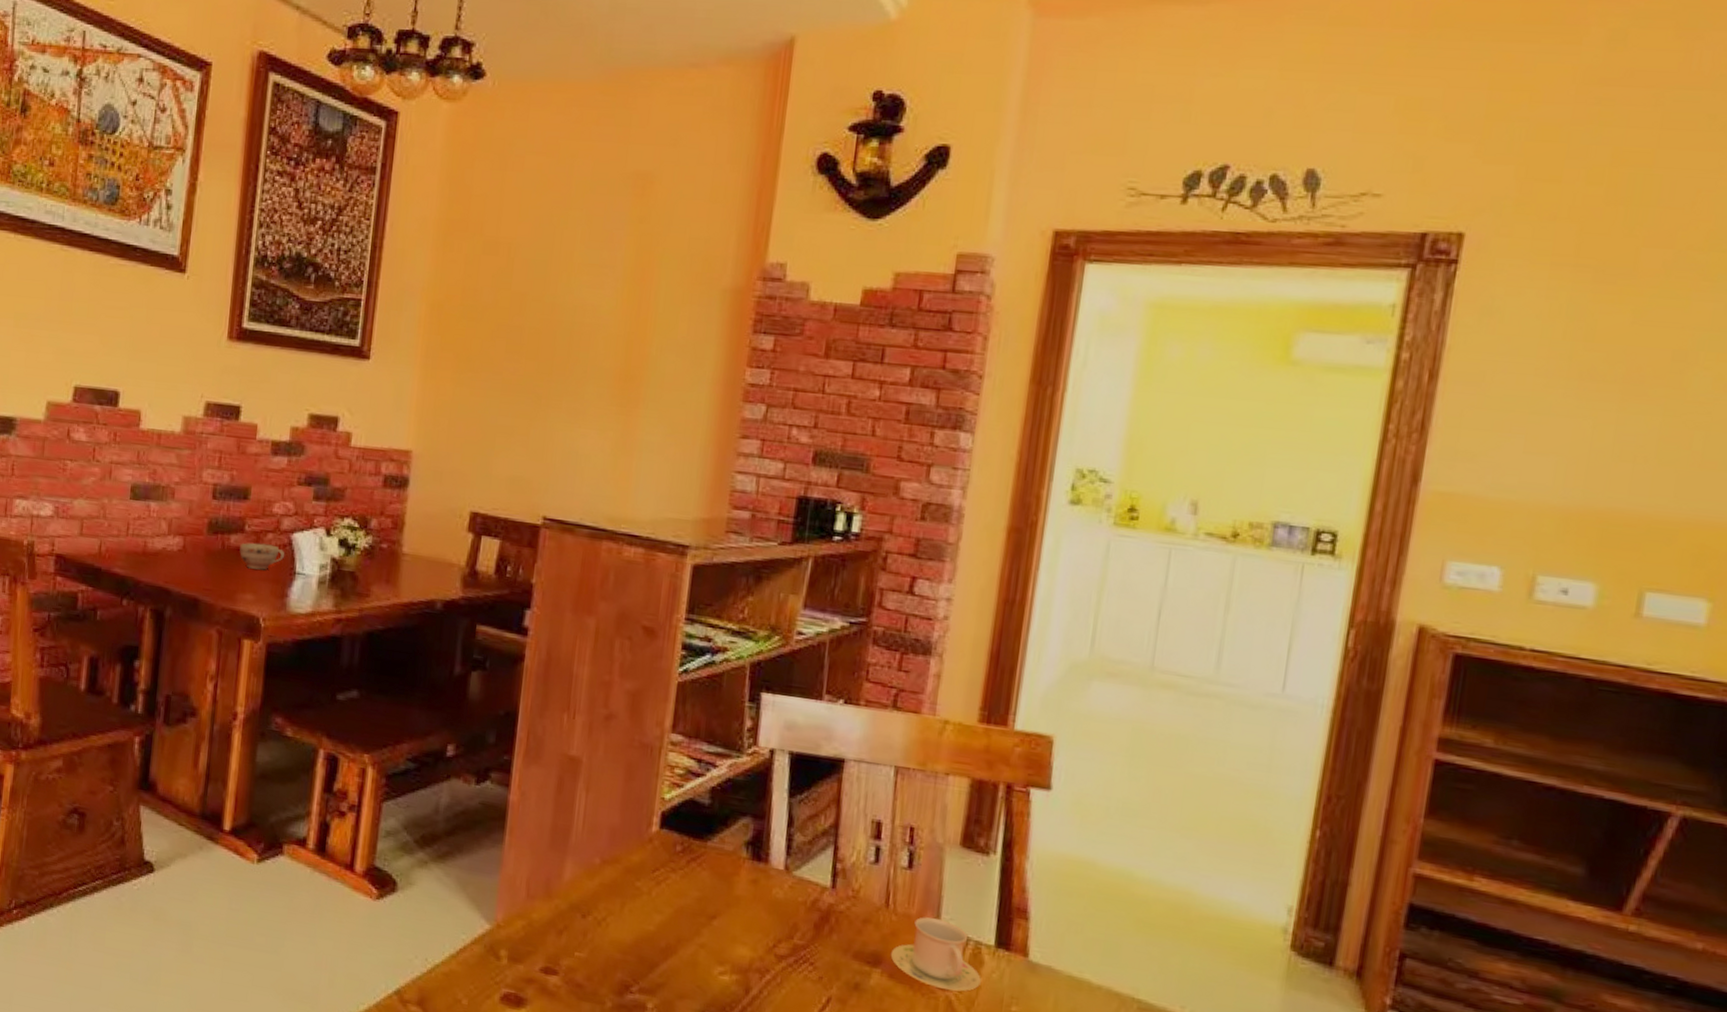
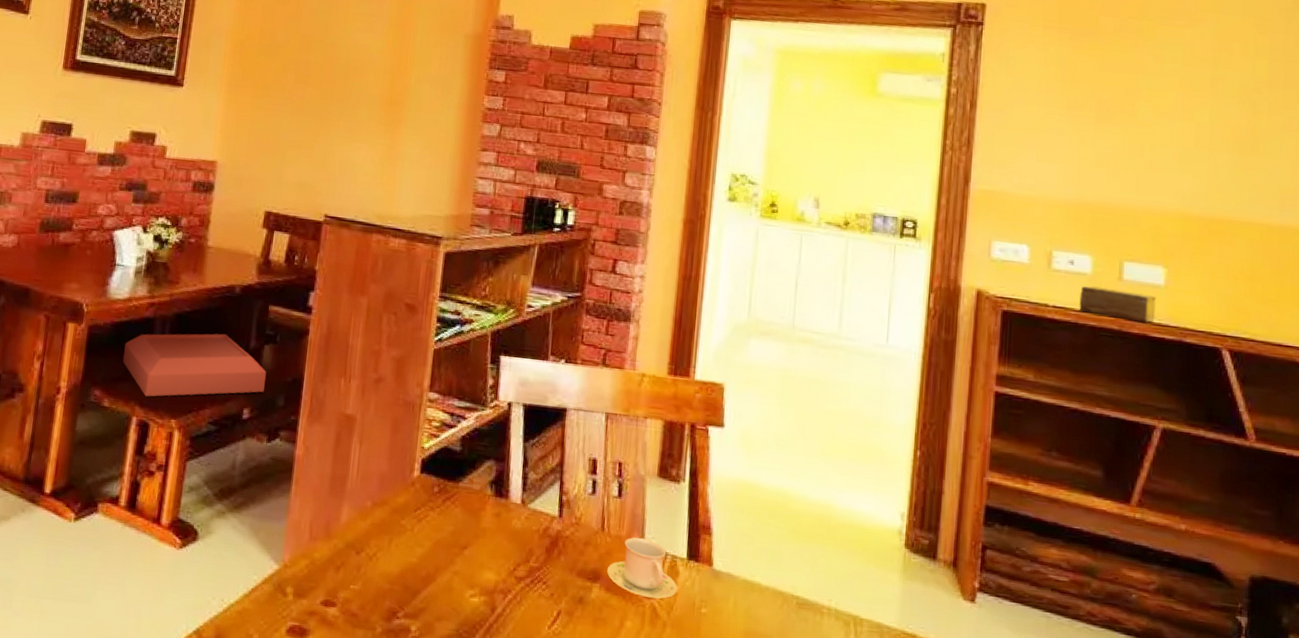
teacup: present [239,543,284,570] -> none [67,239,107,263]
seat cushion: none [307,654,475,728] -> present [123,333,267,397]
decorative box: none [1571,624,1691,676] -> present [1079,286,1156,324]

